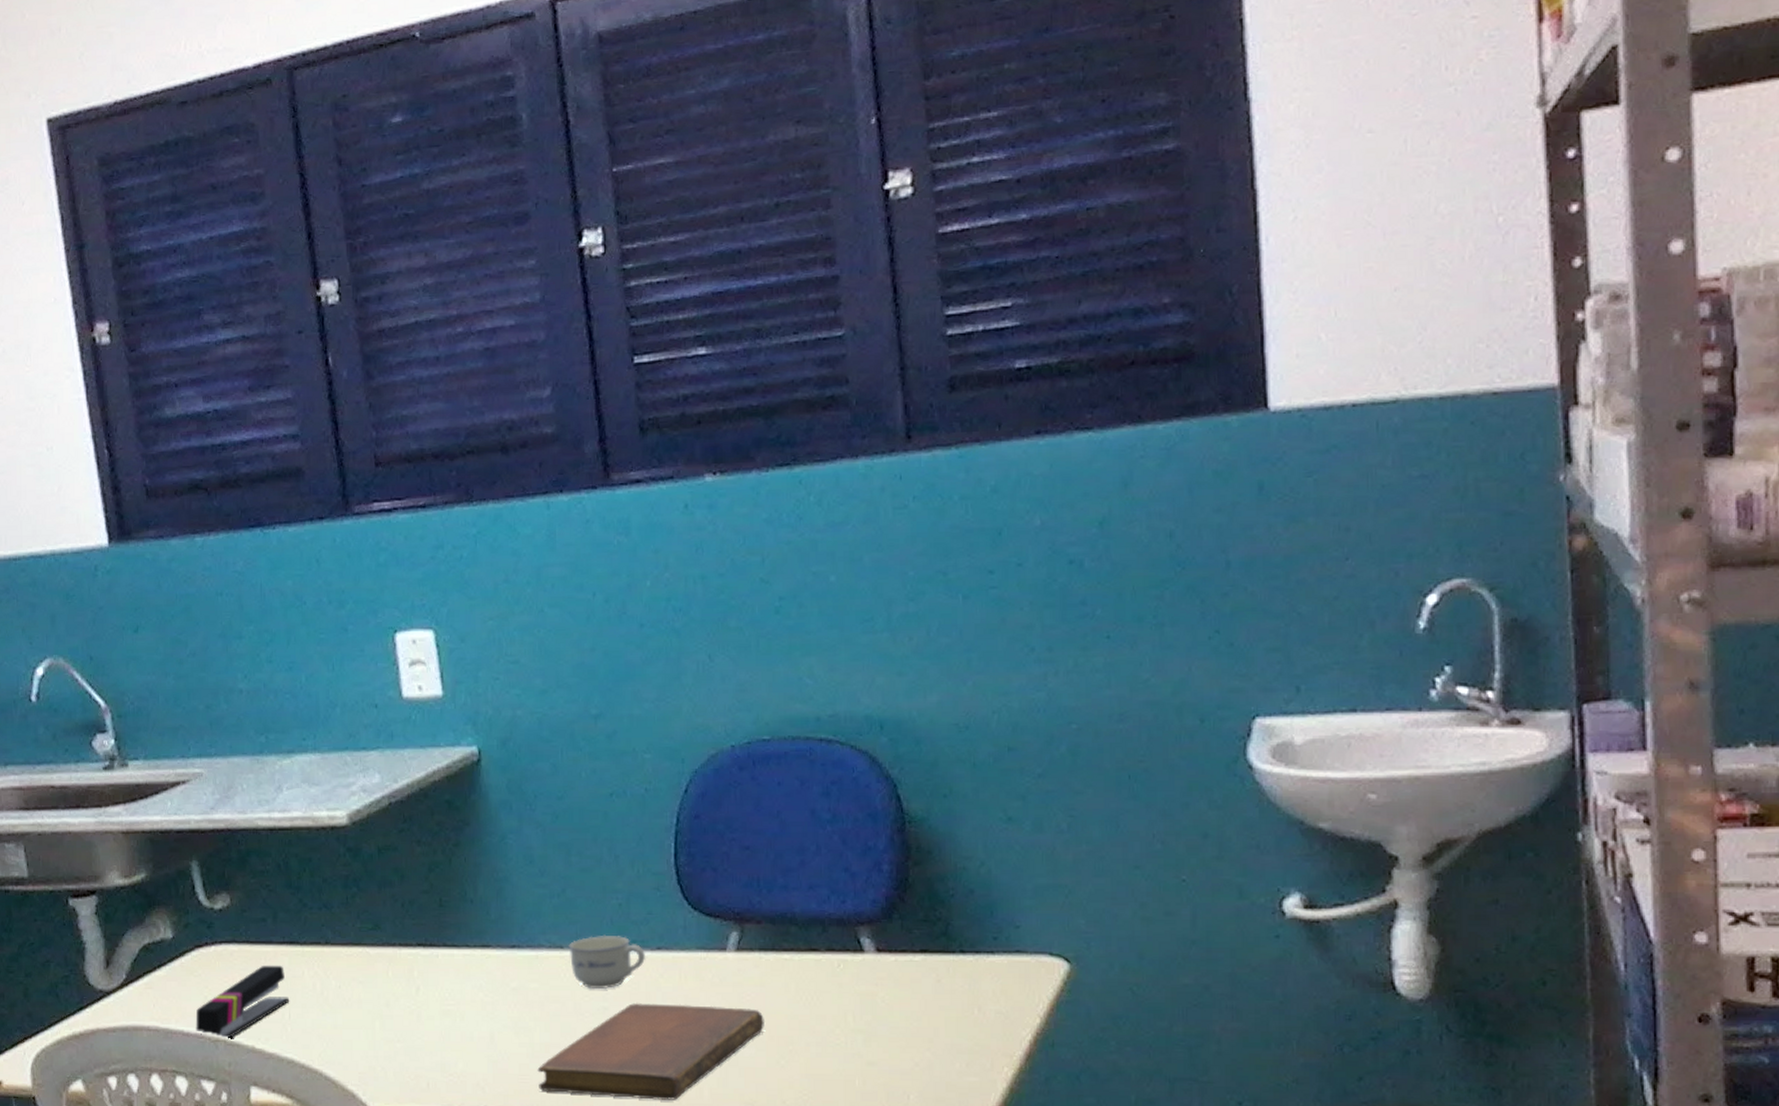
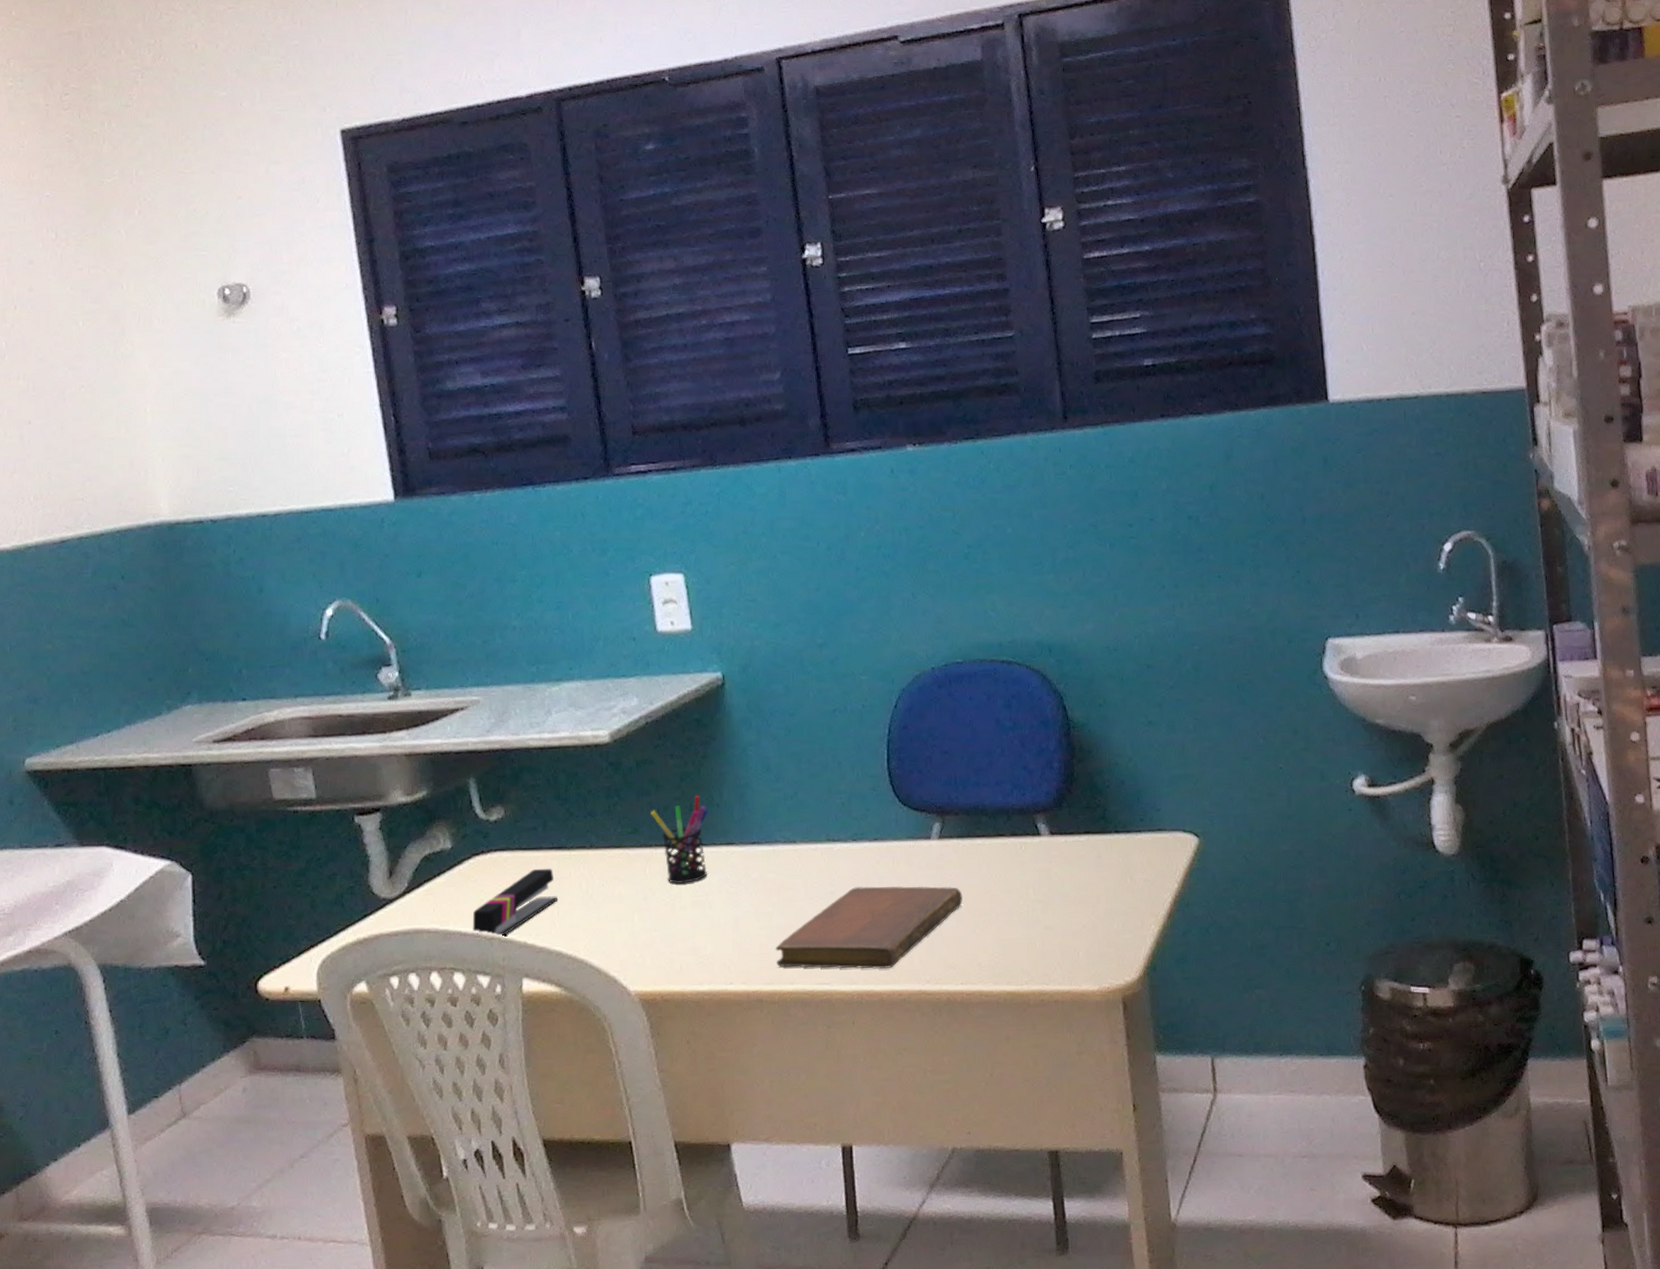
pen holder: none [394,888,461,991] -> present [651,795,709,885]
cup: present [569,934,646,990] -> none [800,829,865,877]

